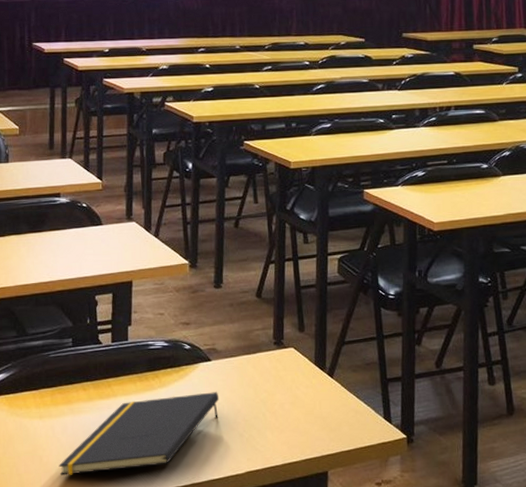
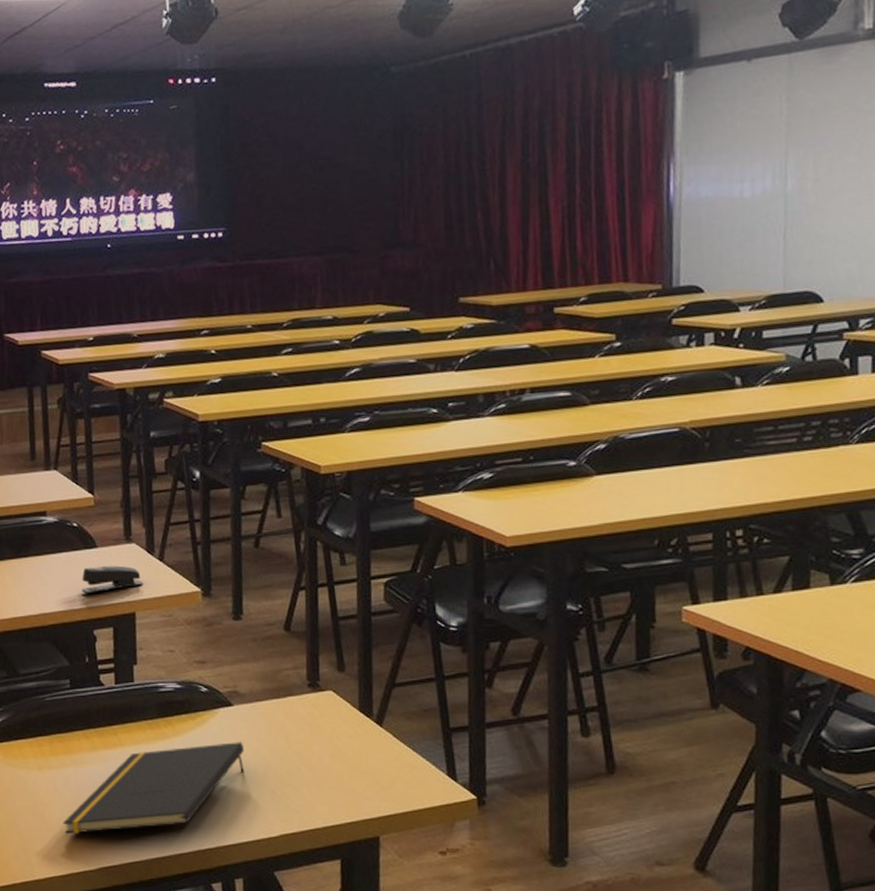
stapler: none [87,241,141,265] -> present [81,565,144,594]

